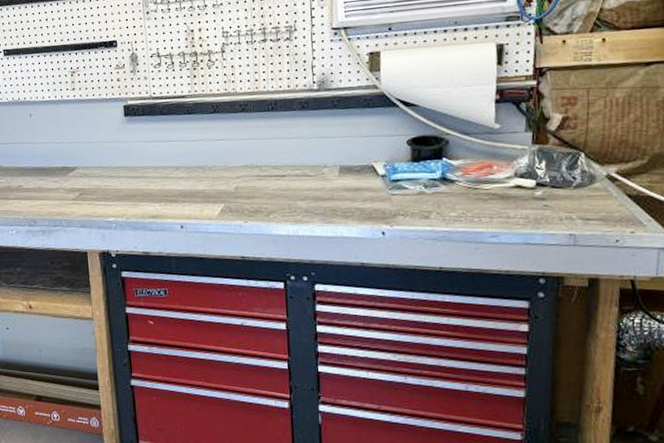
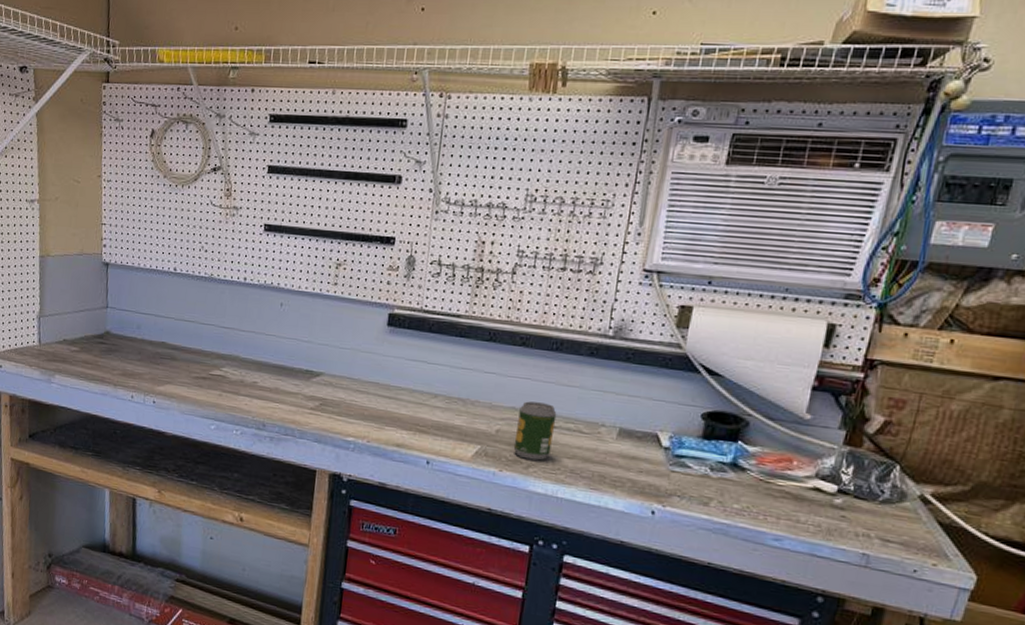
soda can: none [251,157,285,208] -> present [513,401,557,461]

